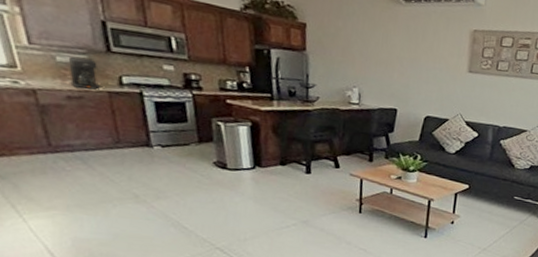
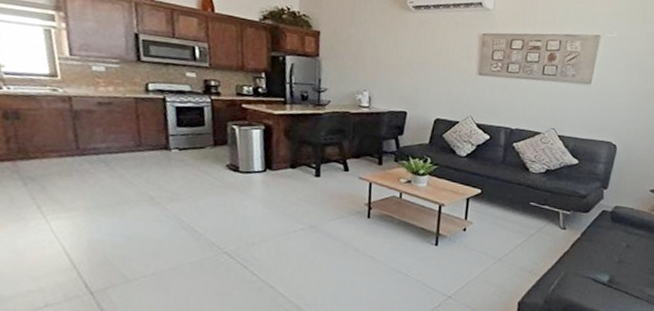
coffee maker: present [68,57,100,90] -> none [102,66,128,96]

